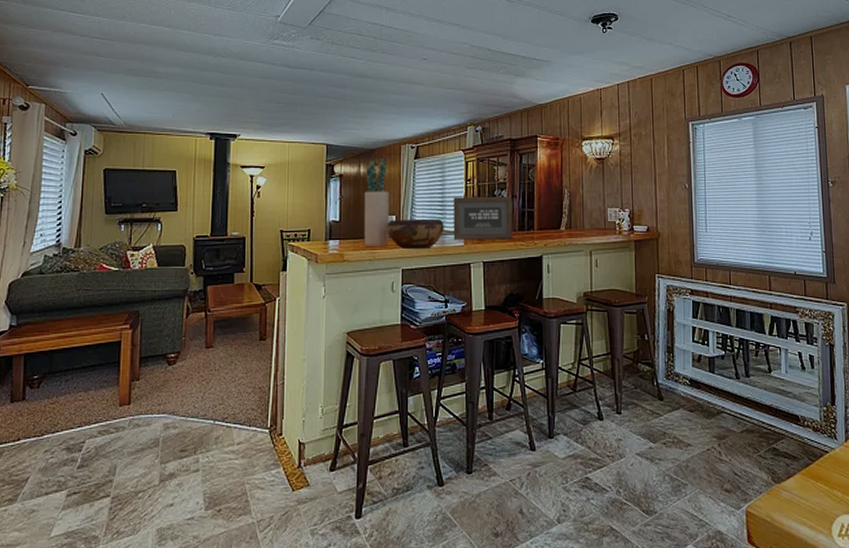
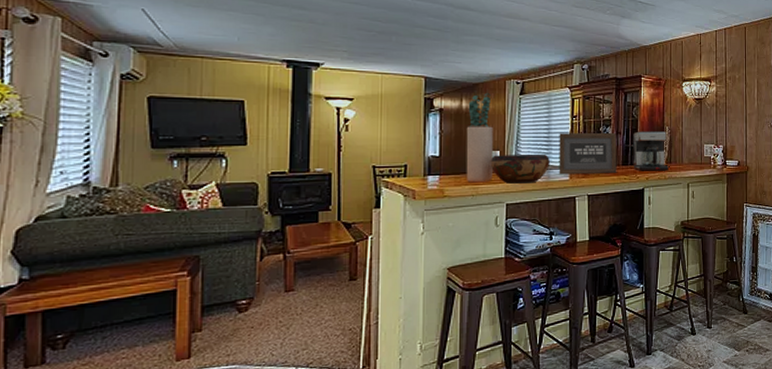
coffee maker: none [529,194,569,237] -> present [633,131,669,171]

